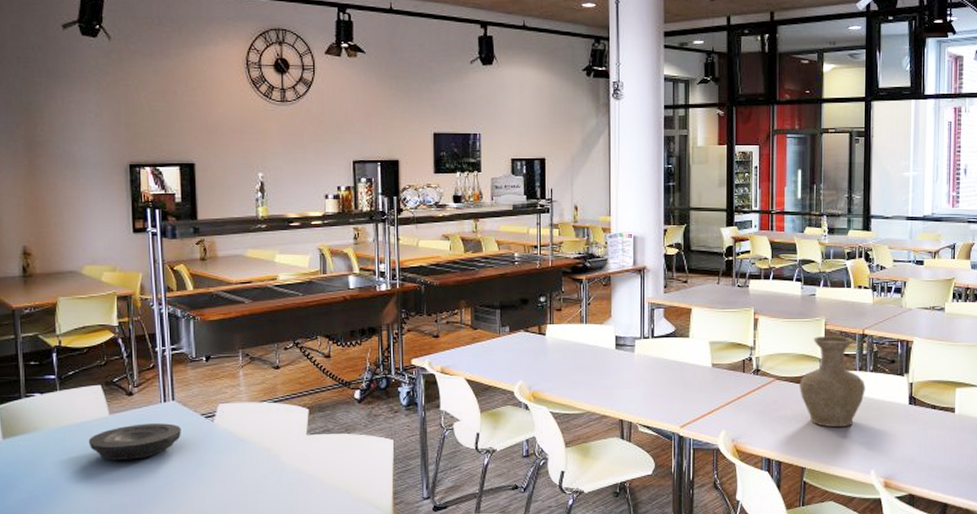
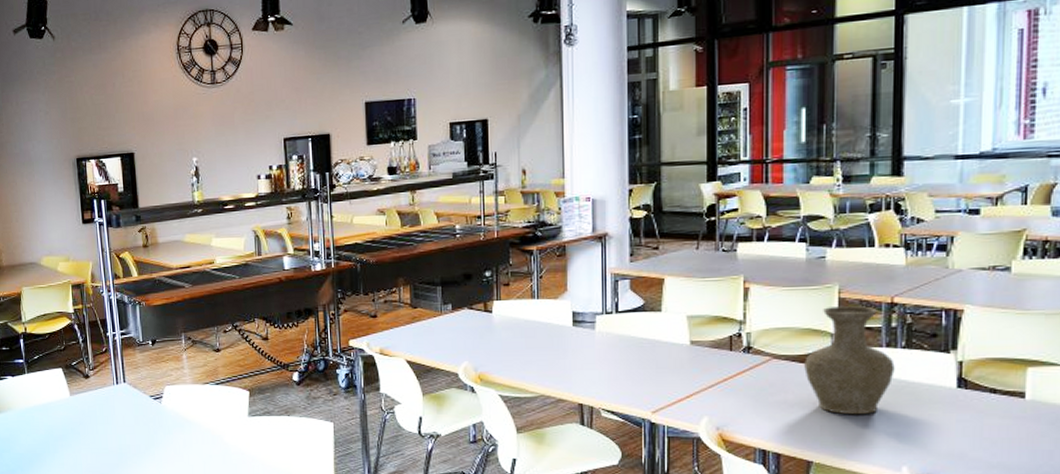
plate: present [88,423,181,461] -> none [53,404,133,439]

